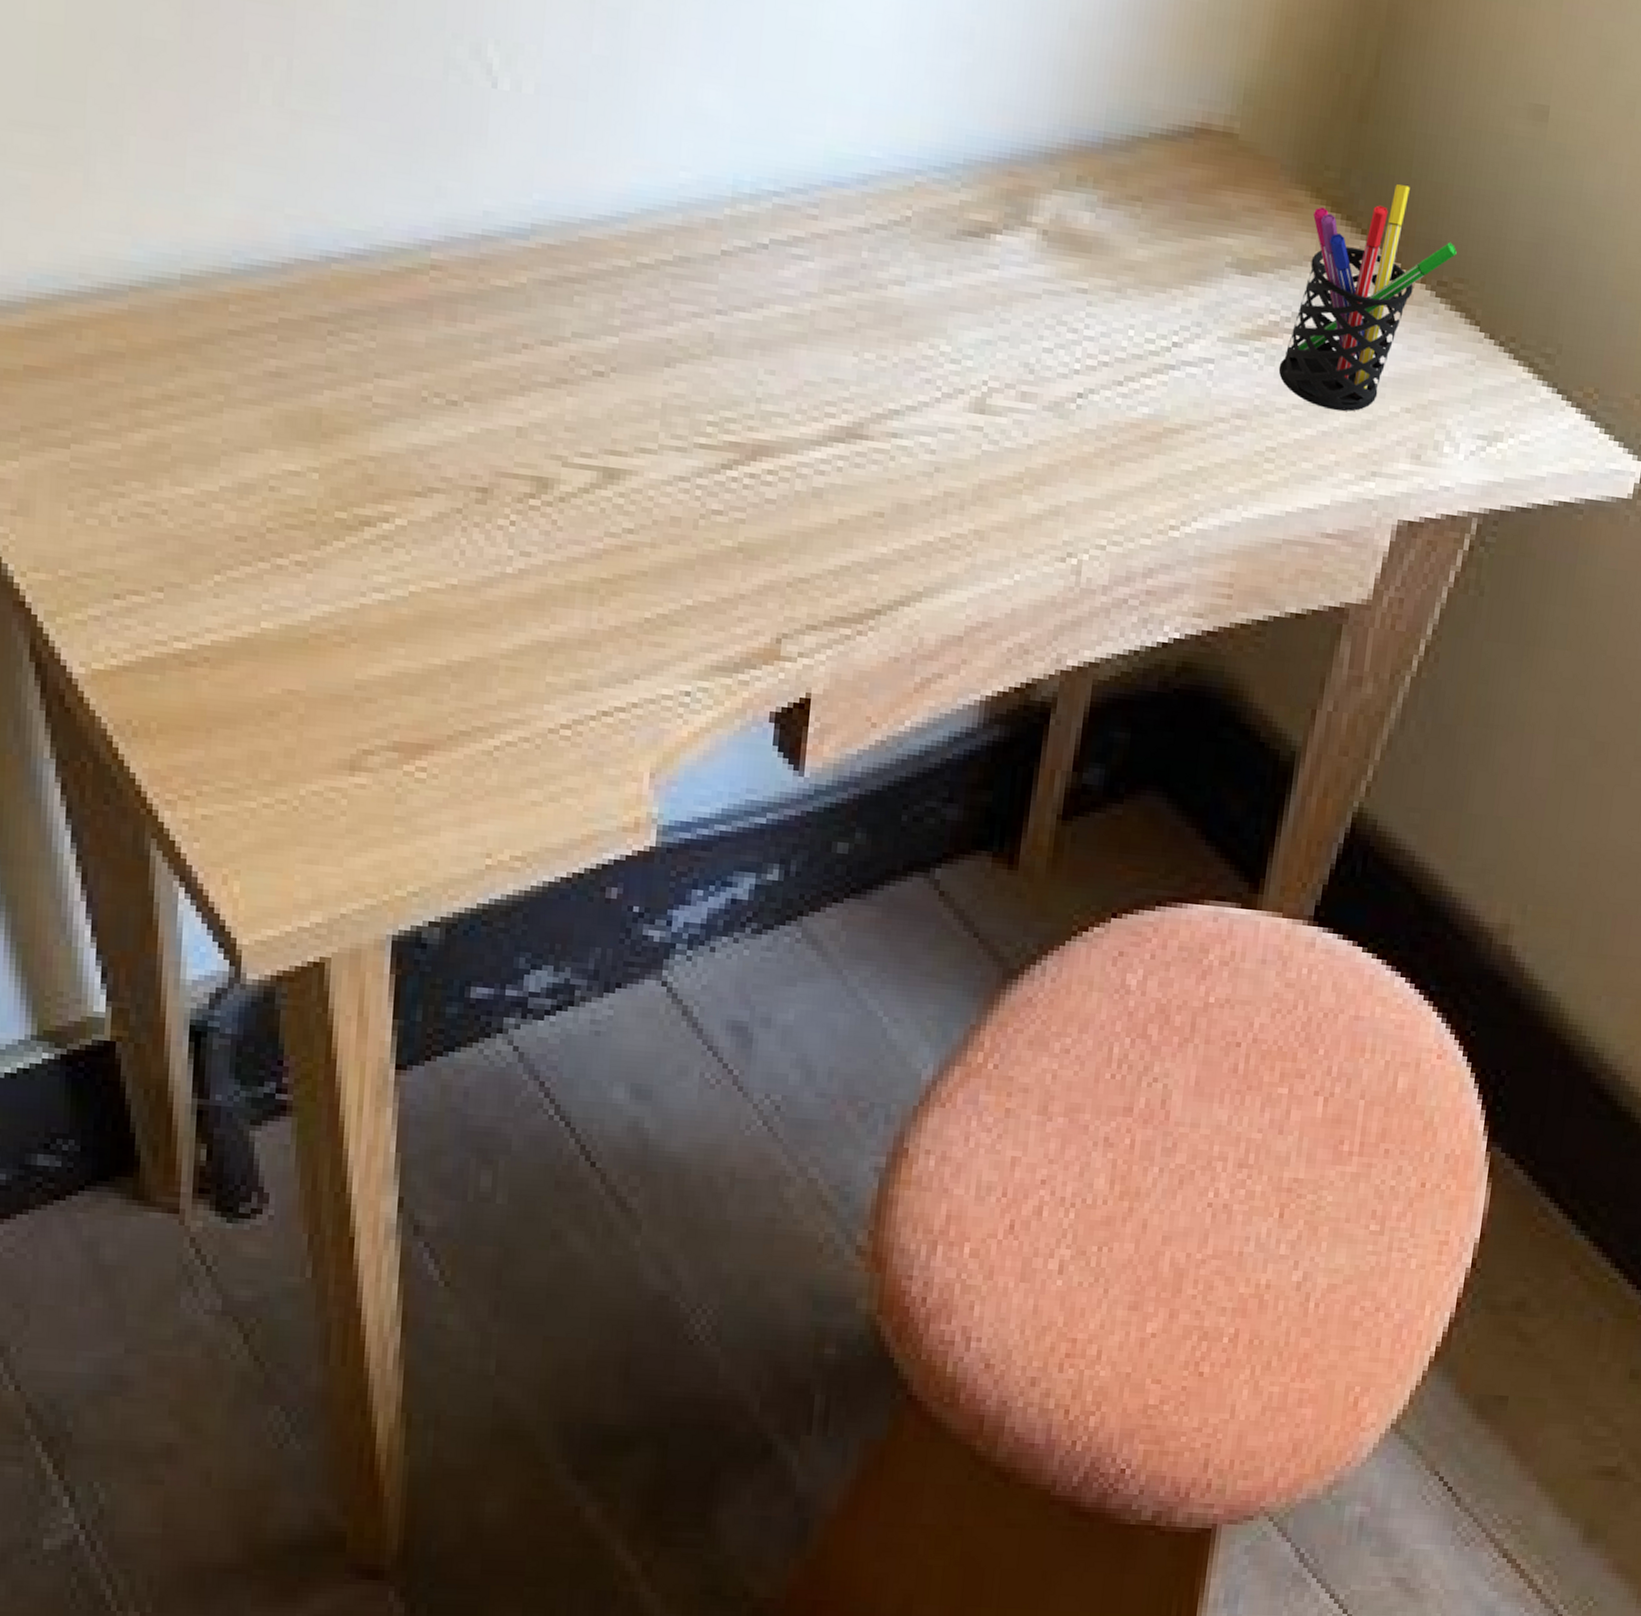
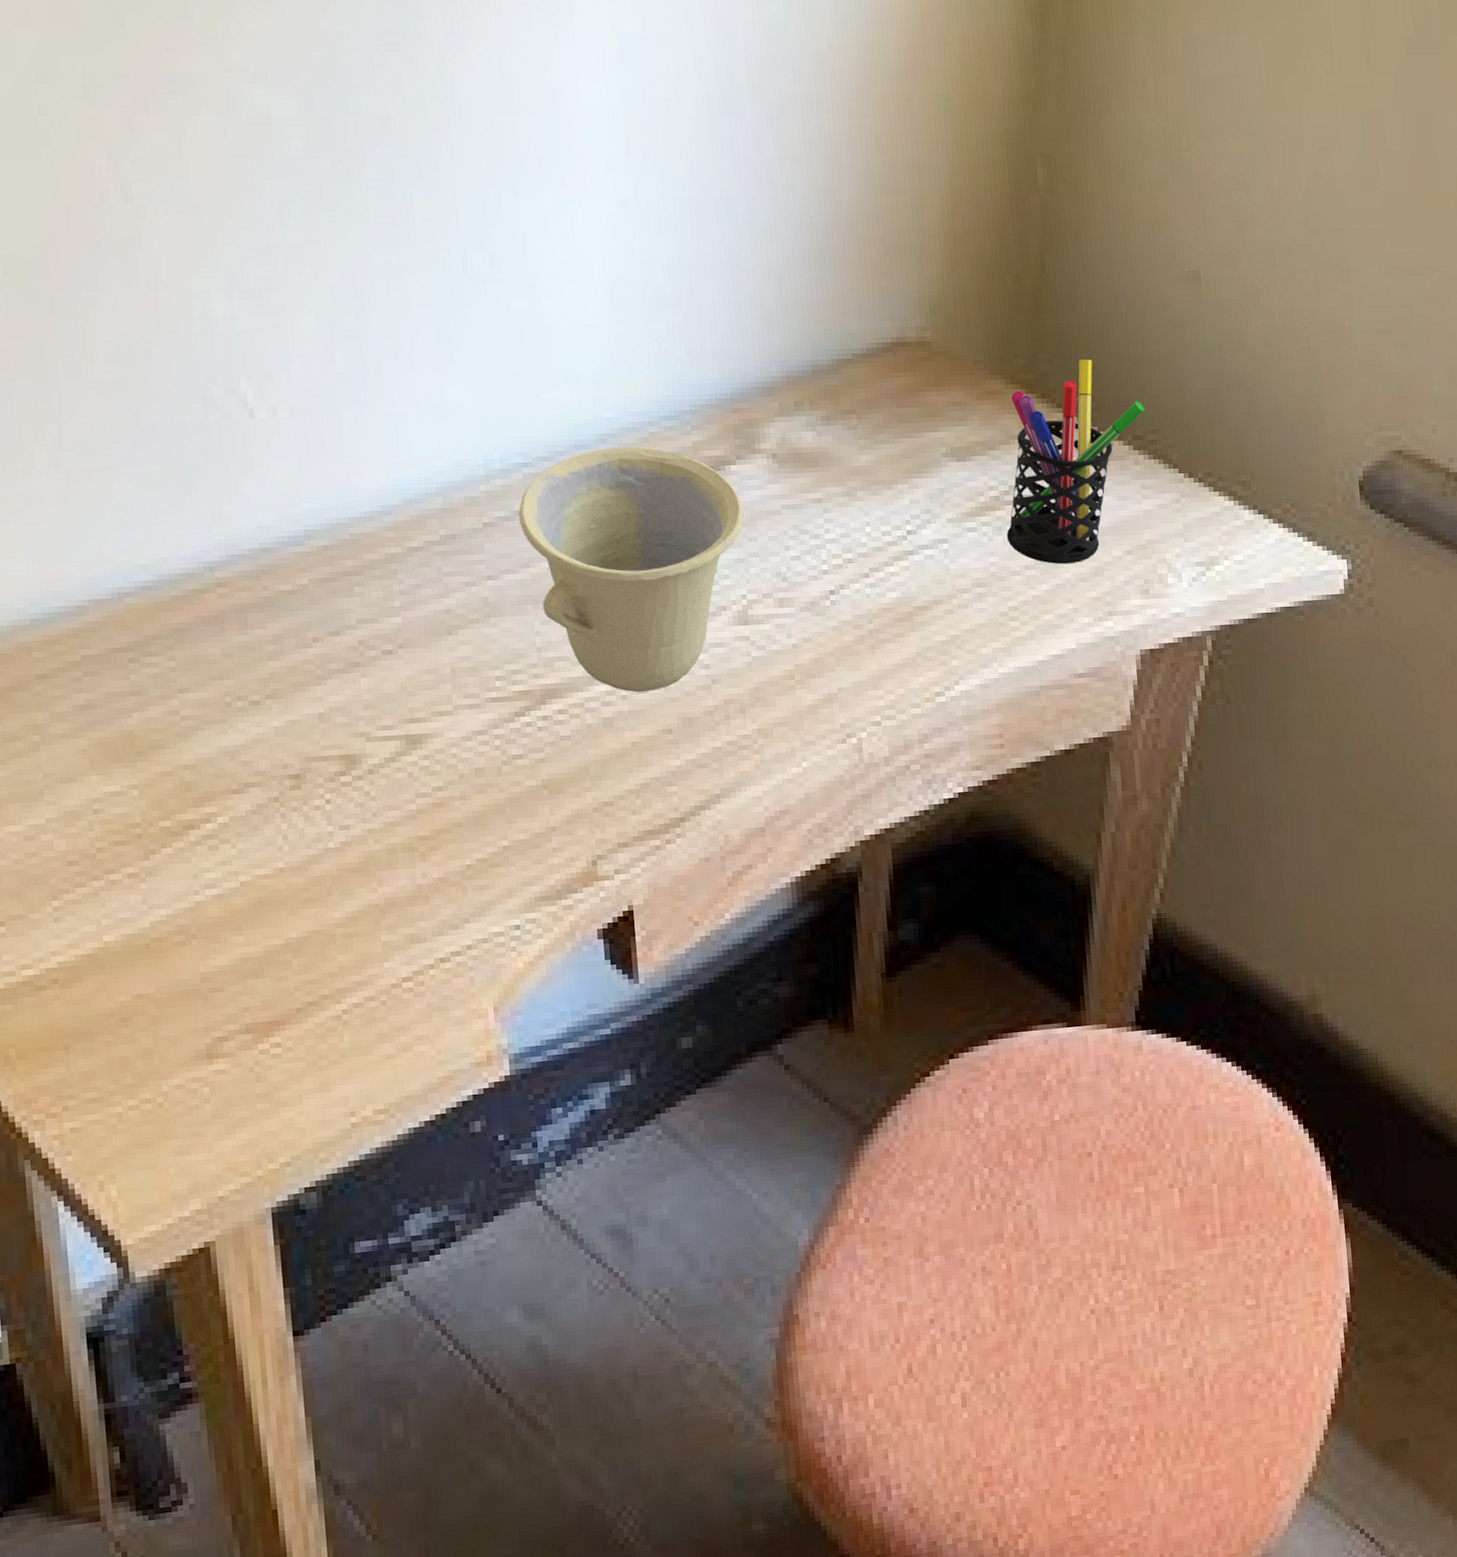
cup: none [760,190,1002,468] -> present [518,447,744,693]

